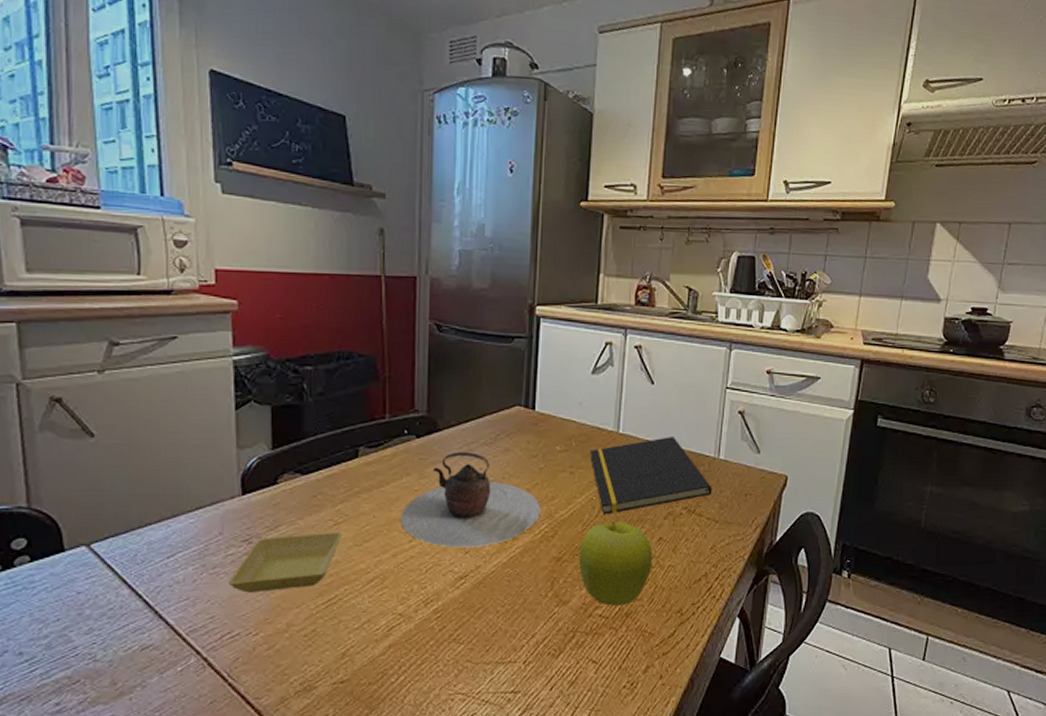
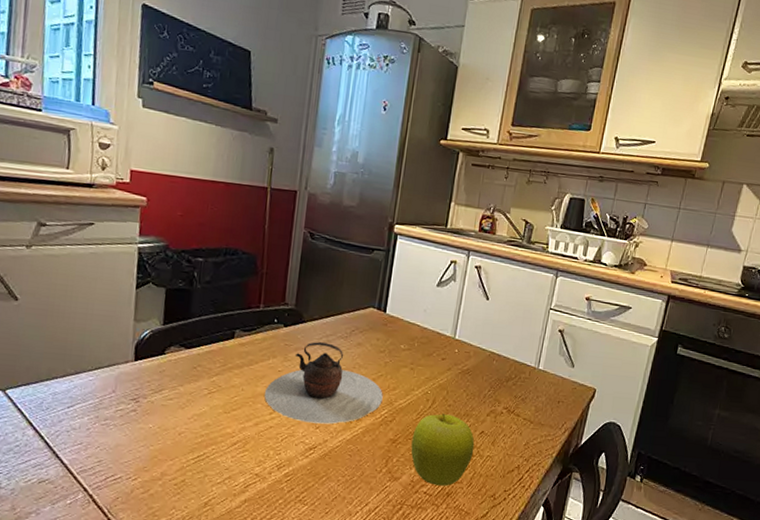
saucer: present [229,531,342,593] -> none [116,398,215,445]
notepad: present [589,437,712,515] -> none [428,346,531,408]

